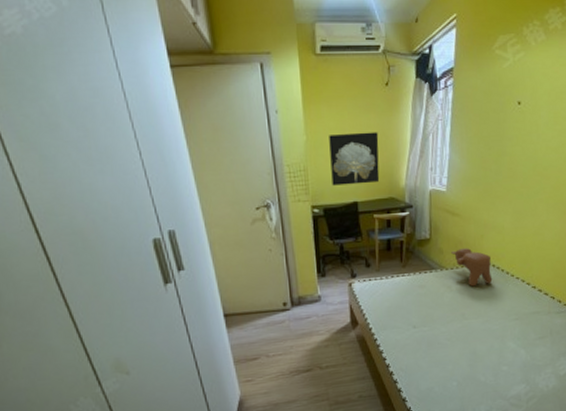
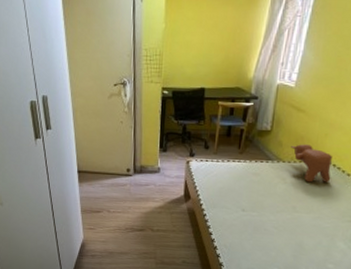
wall art: present [329,132,380,186] -> none [183,23,234,72]

